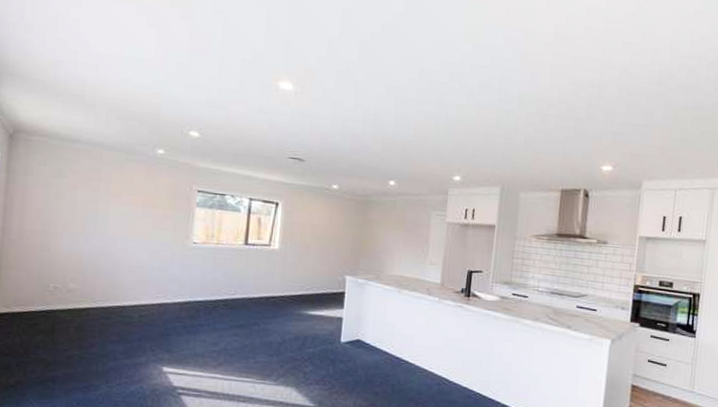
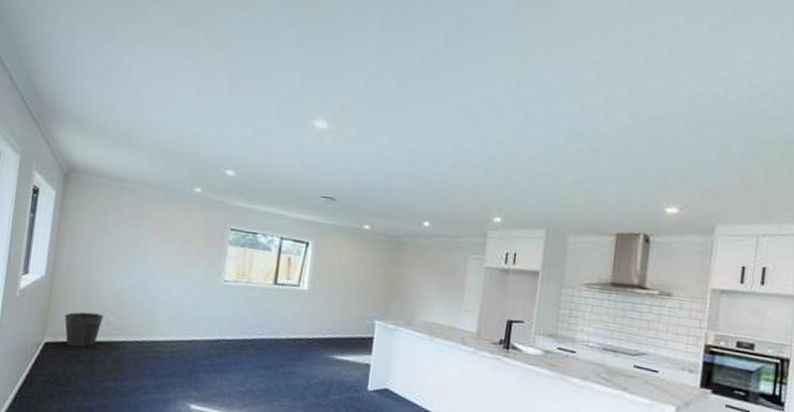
waste bin: none [18,280,63,317] -> present [64,312,104,347]

